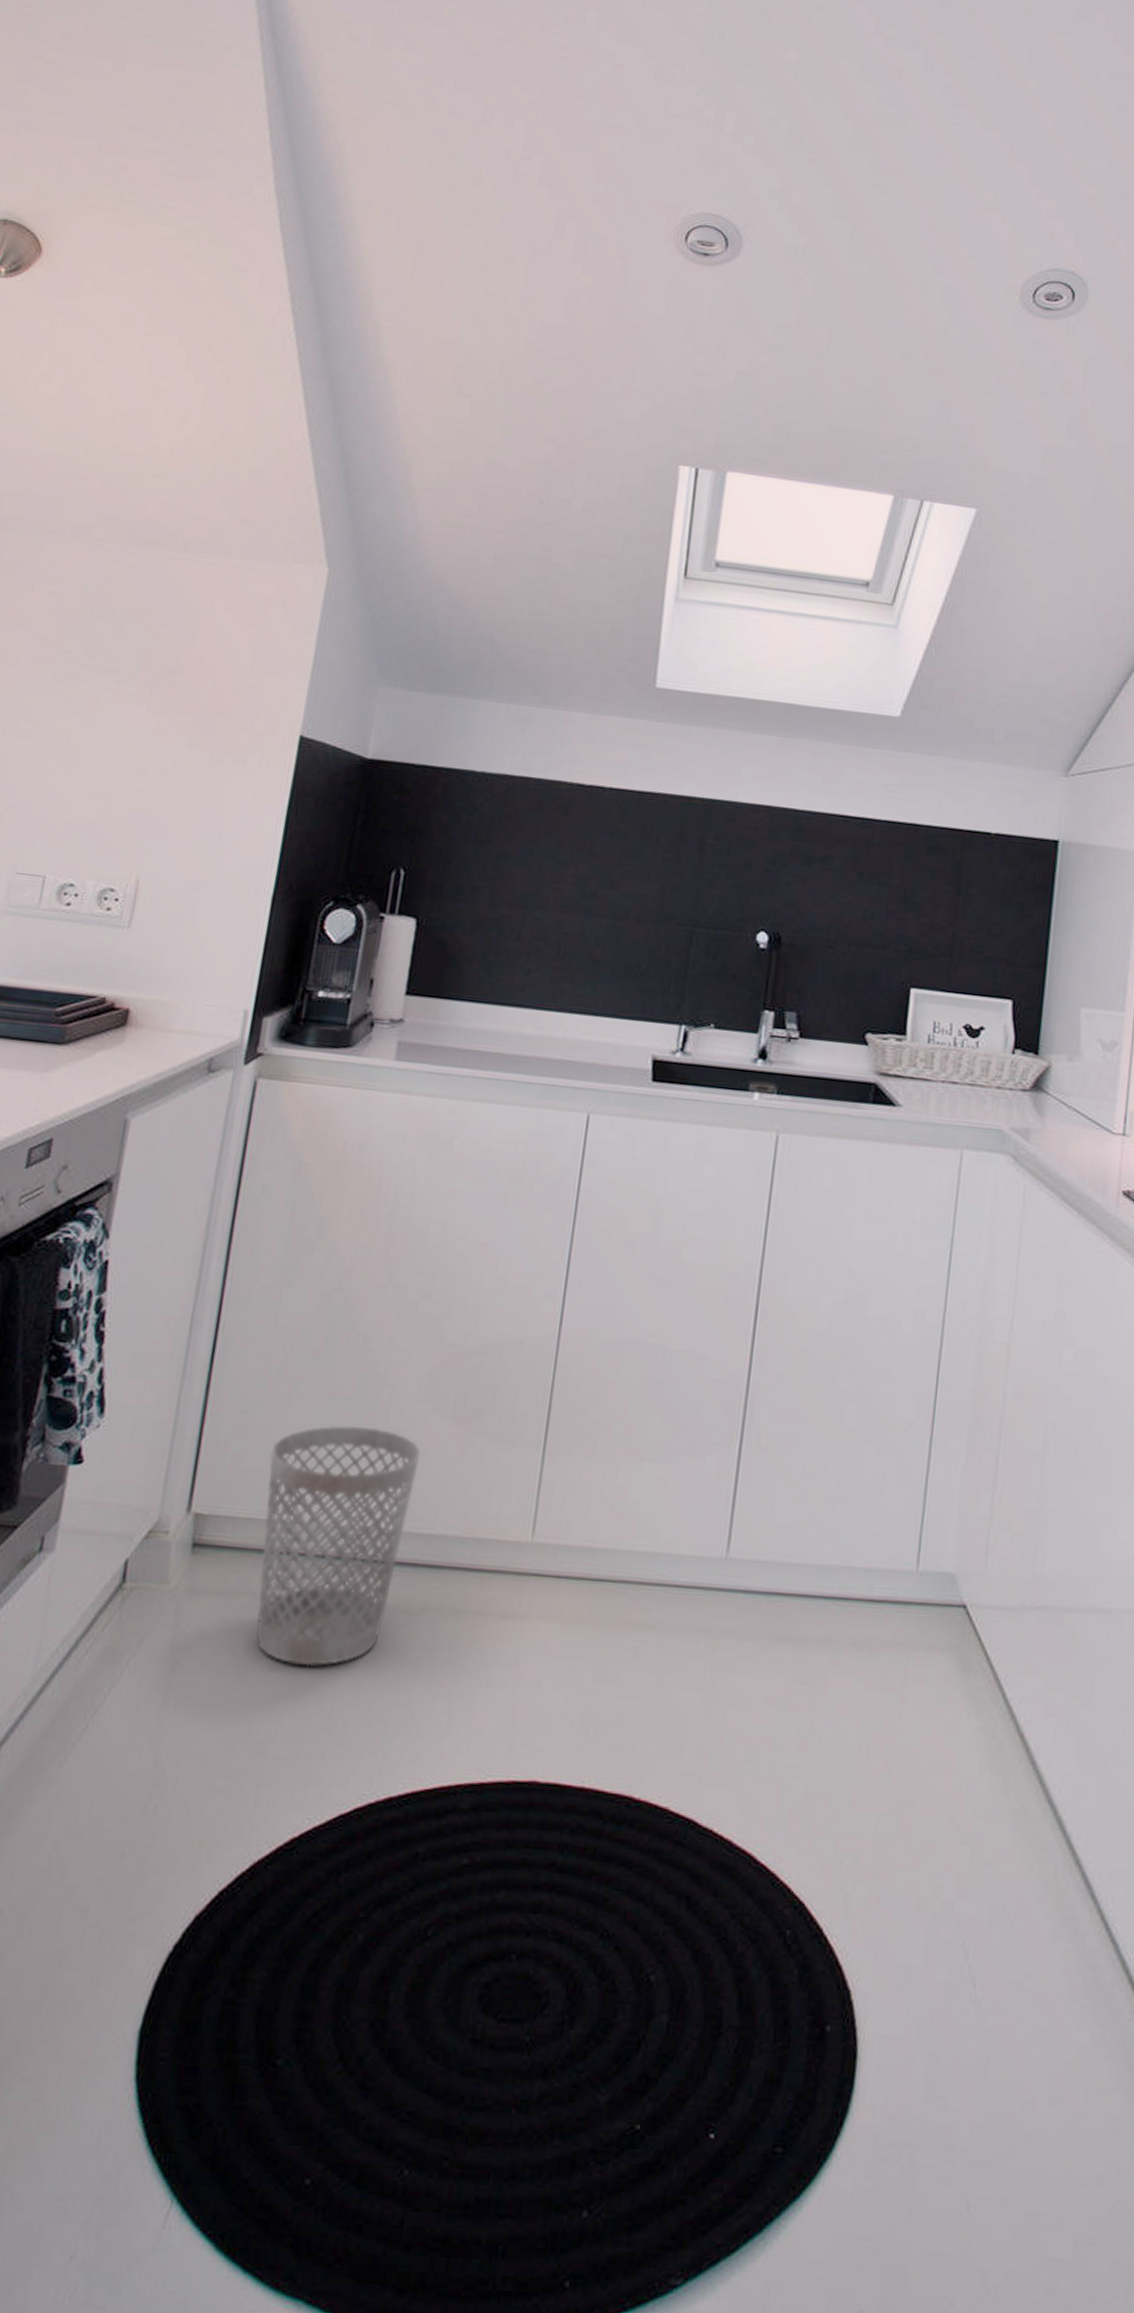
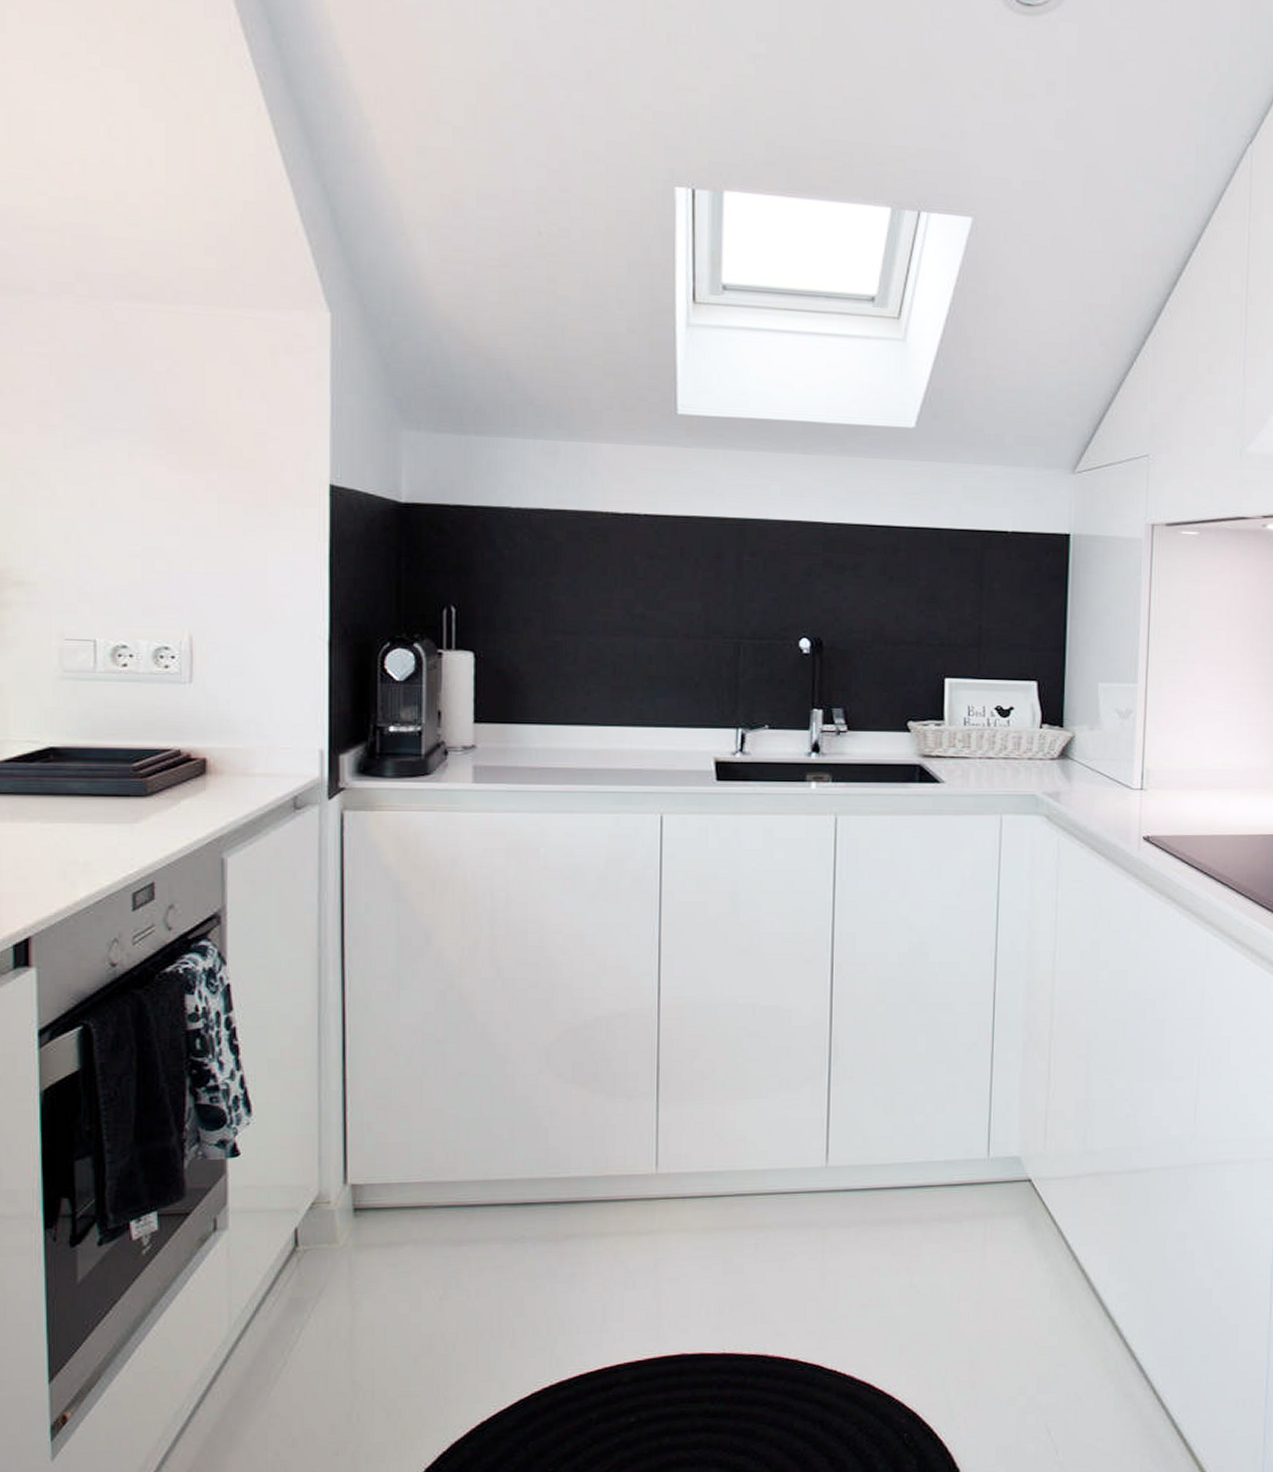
wastebasket: present [255,1425,422,1667] -> none [412,1097,549,1292]

